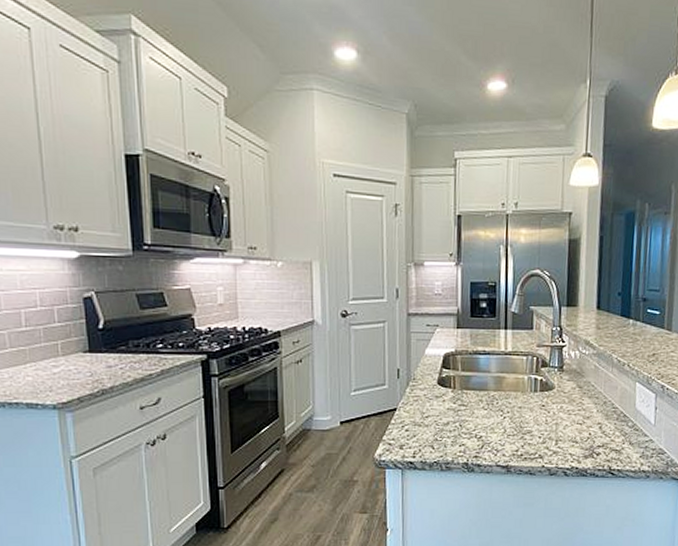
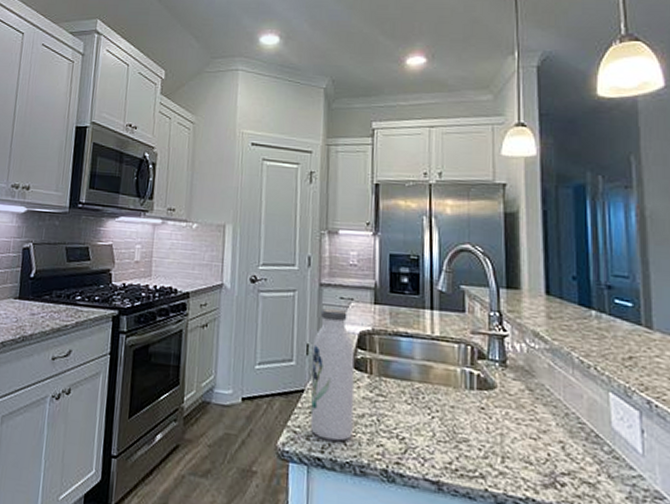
water bottle: none [402,335,440,446] -> present [310,307,355,442]

